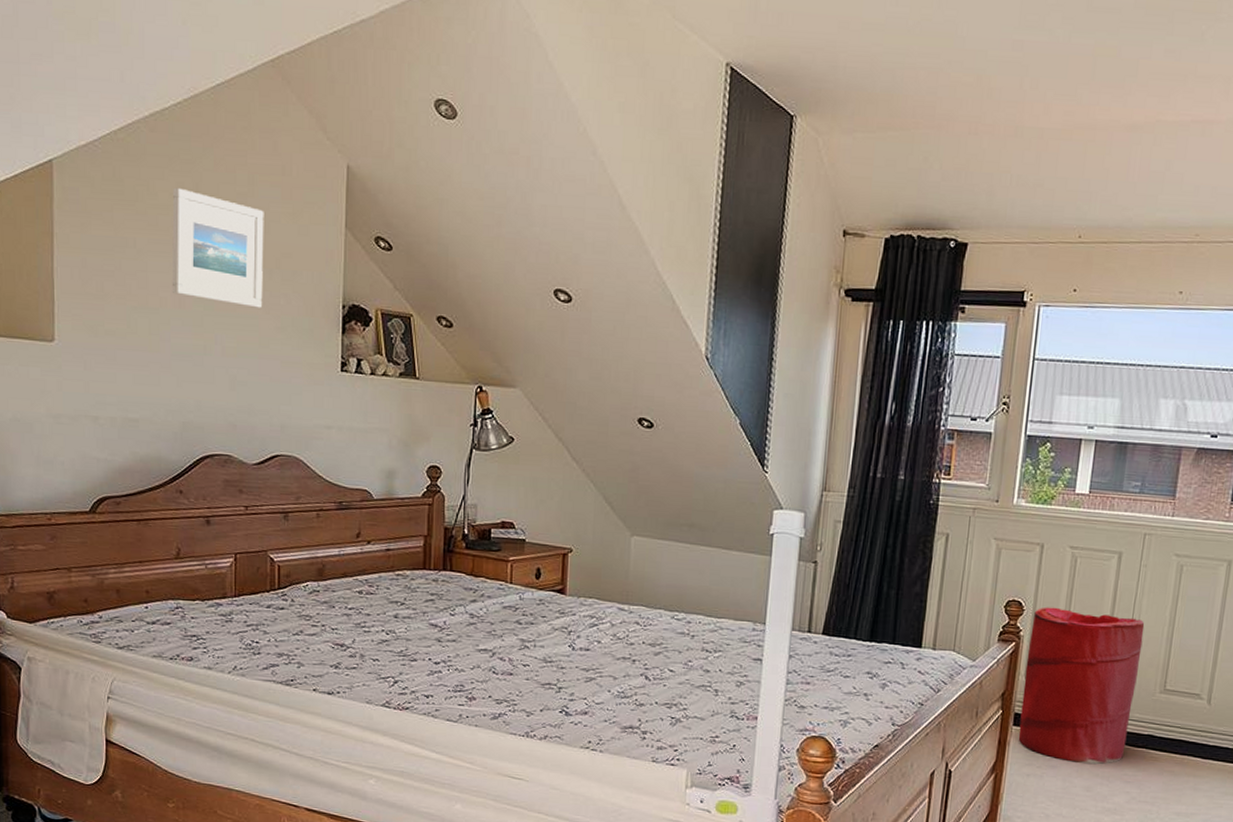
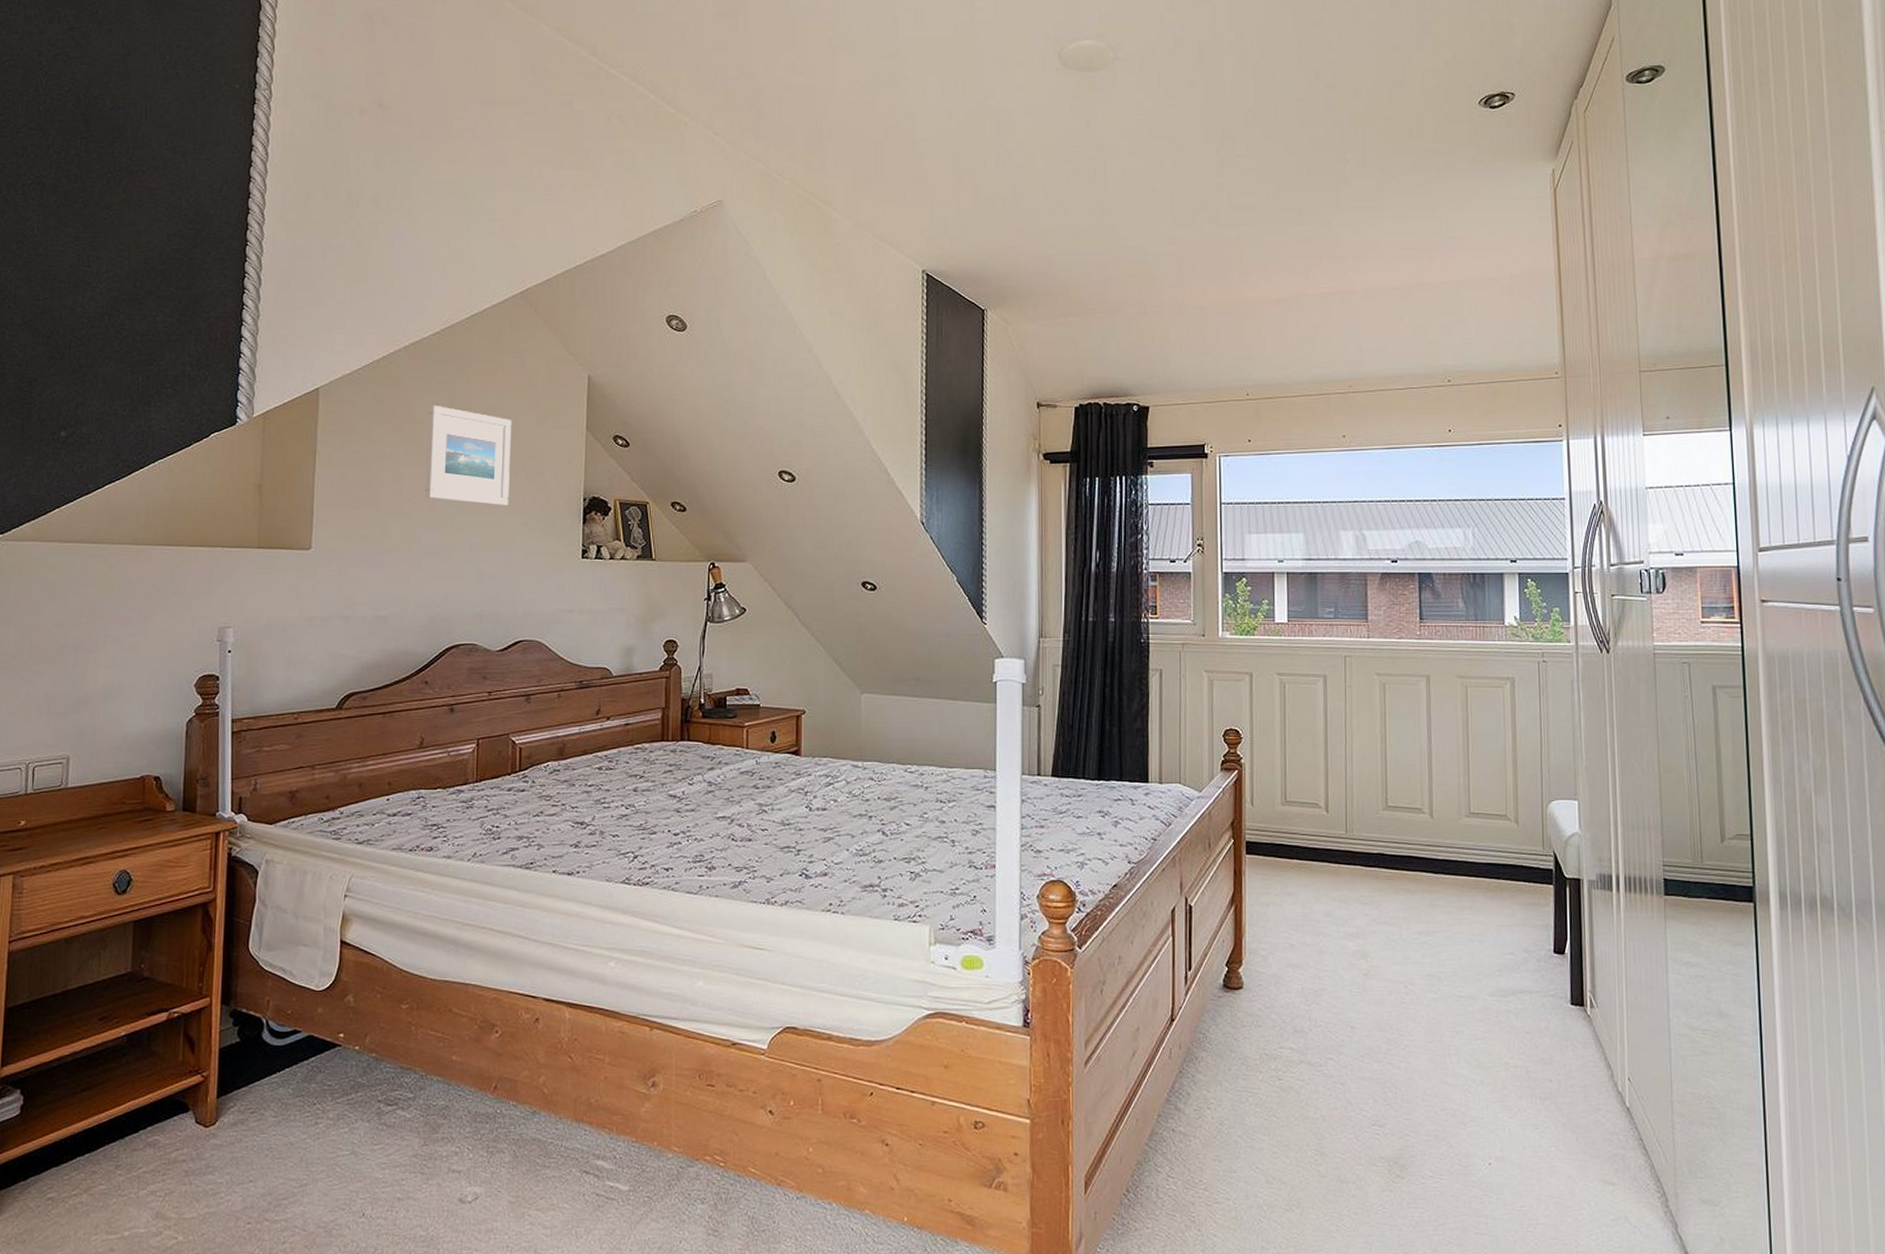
laundry hamper: present [1018,607,1145,764] -> none [1250,733,1359,888]

